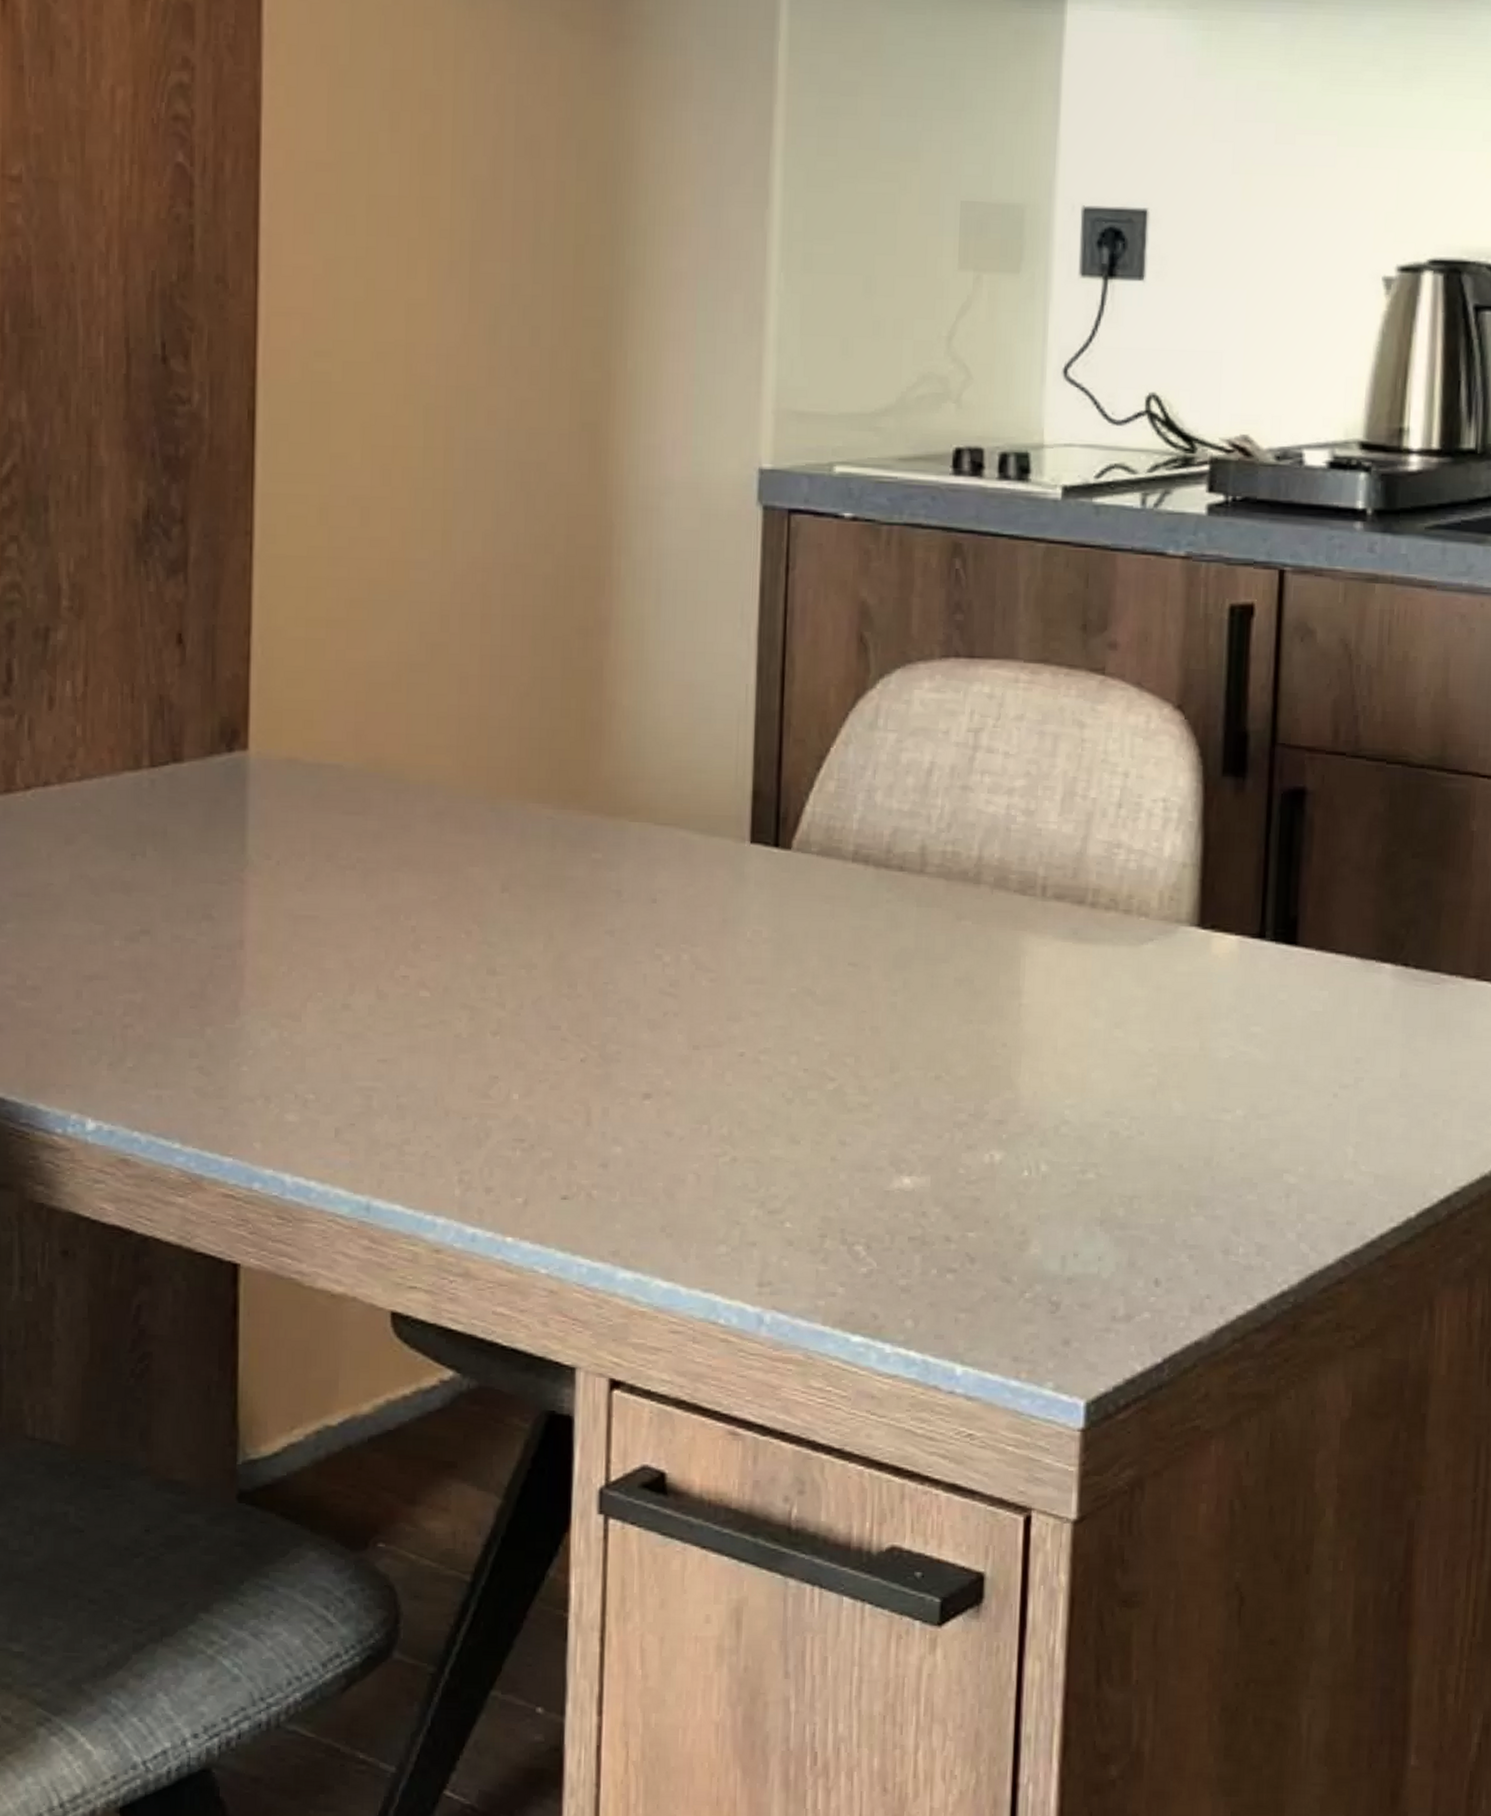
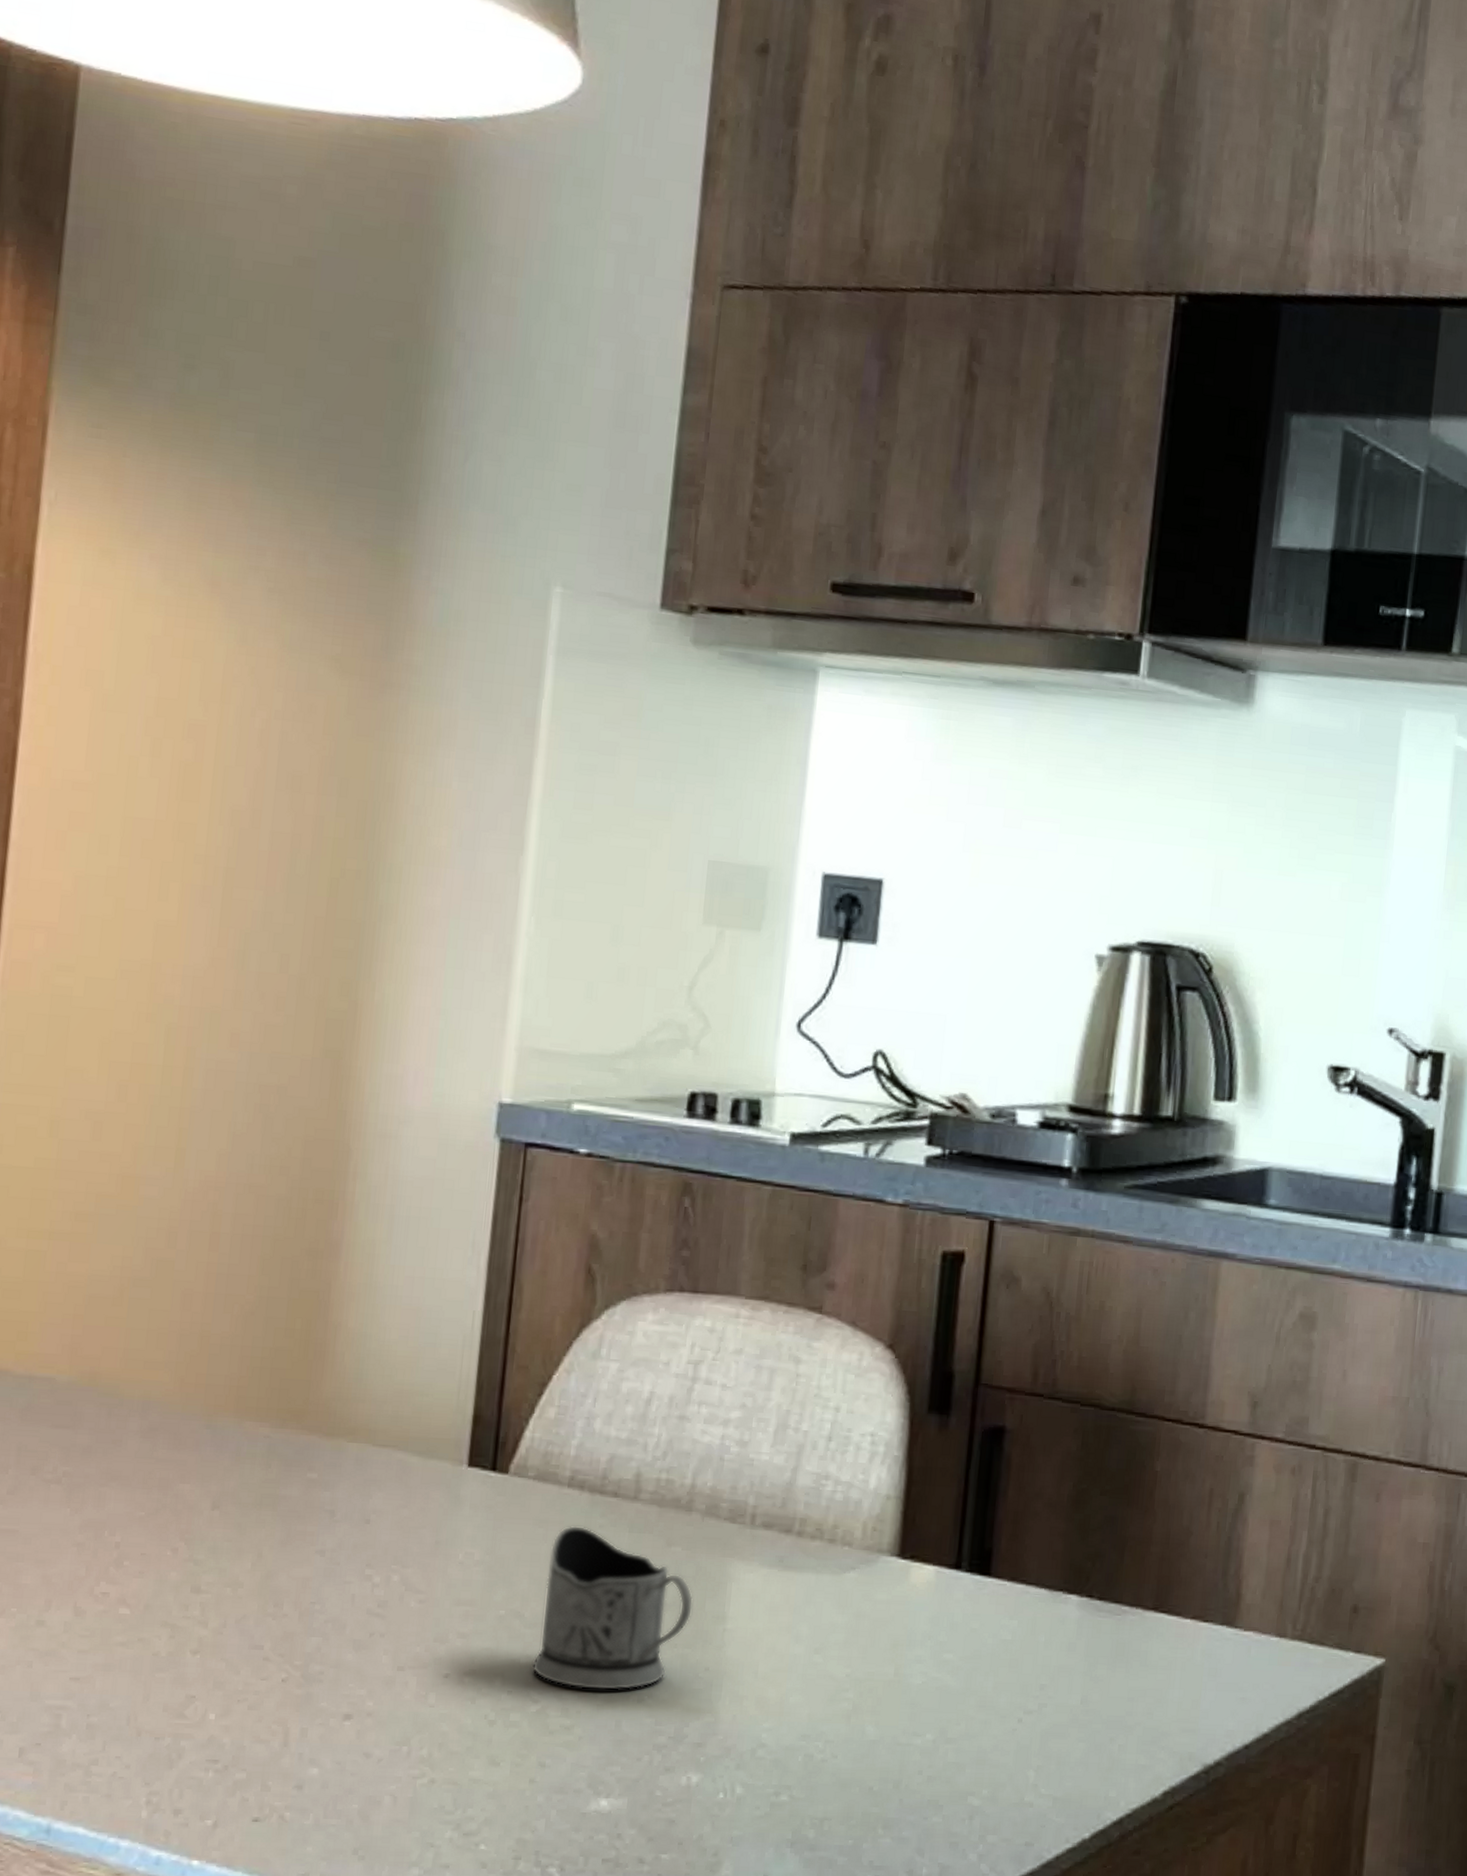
tea glass holder: none [826,900,987,1068] -> present [531,1525,694,1691]

